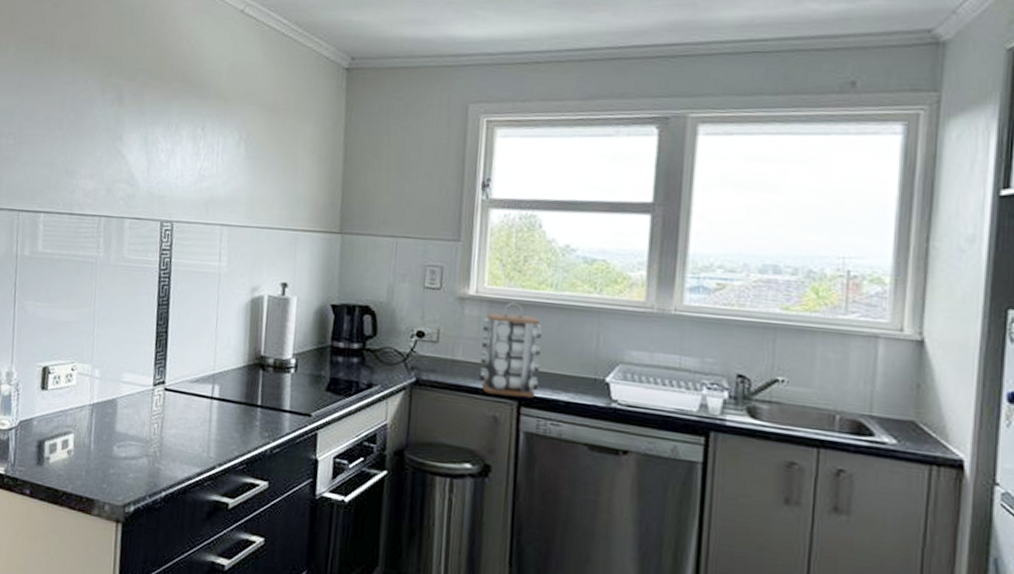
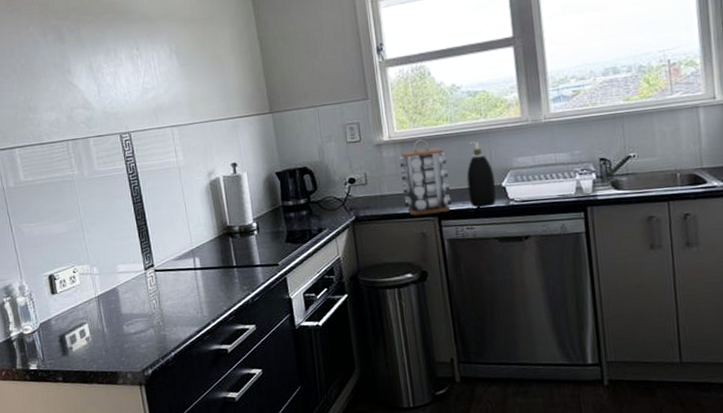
soap dispenser: none [561,319,599,404] -> present [466,141,496,208]

